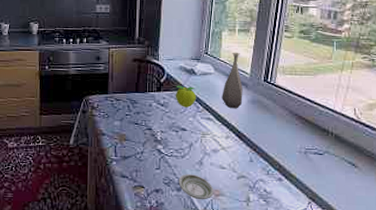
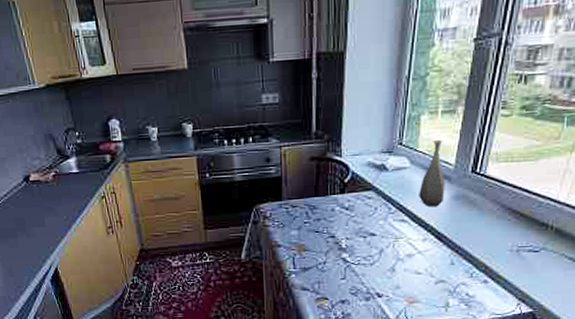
fruit: present [175,85,196,108] -> none [362,184,387,210]
saucer: present [178,174,214,200] -> none [366,282,408,309]

